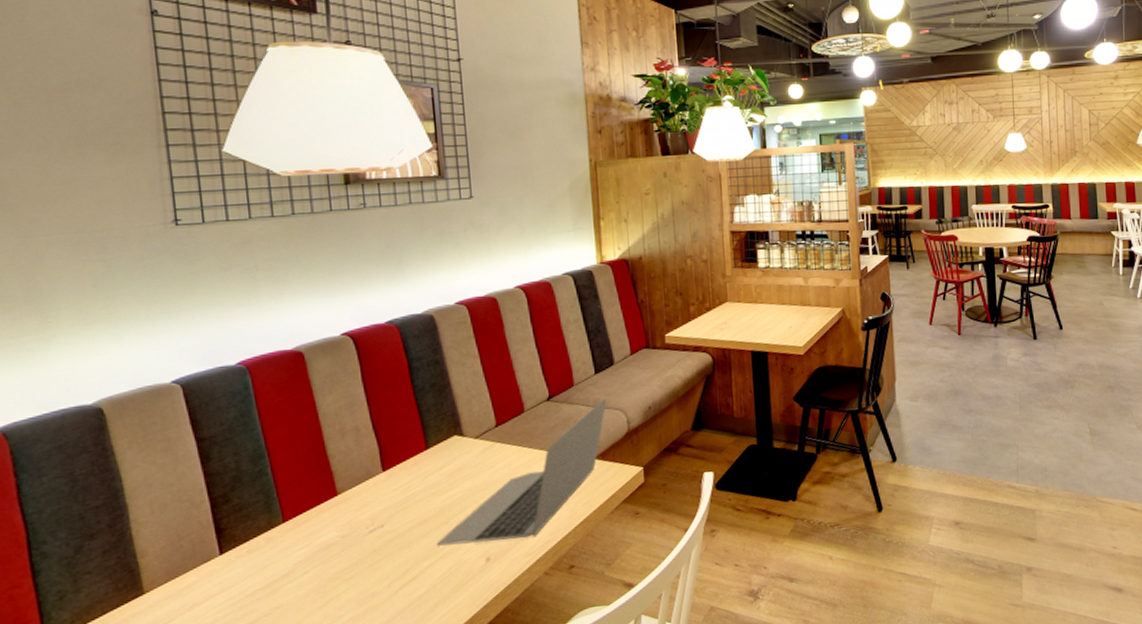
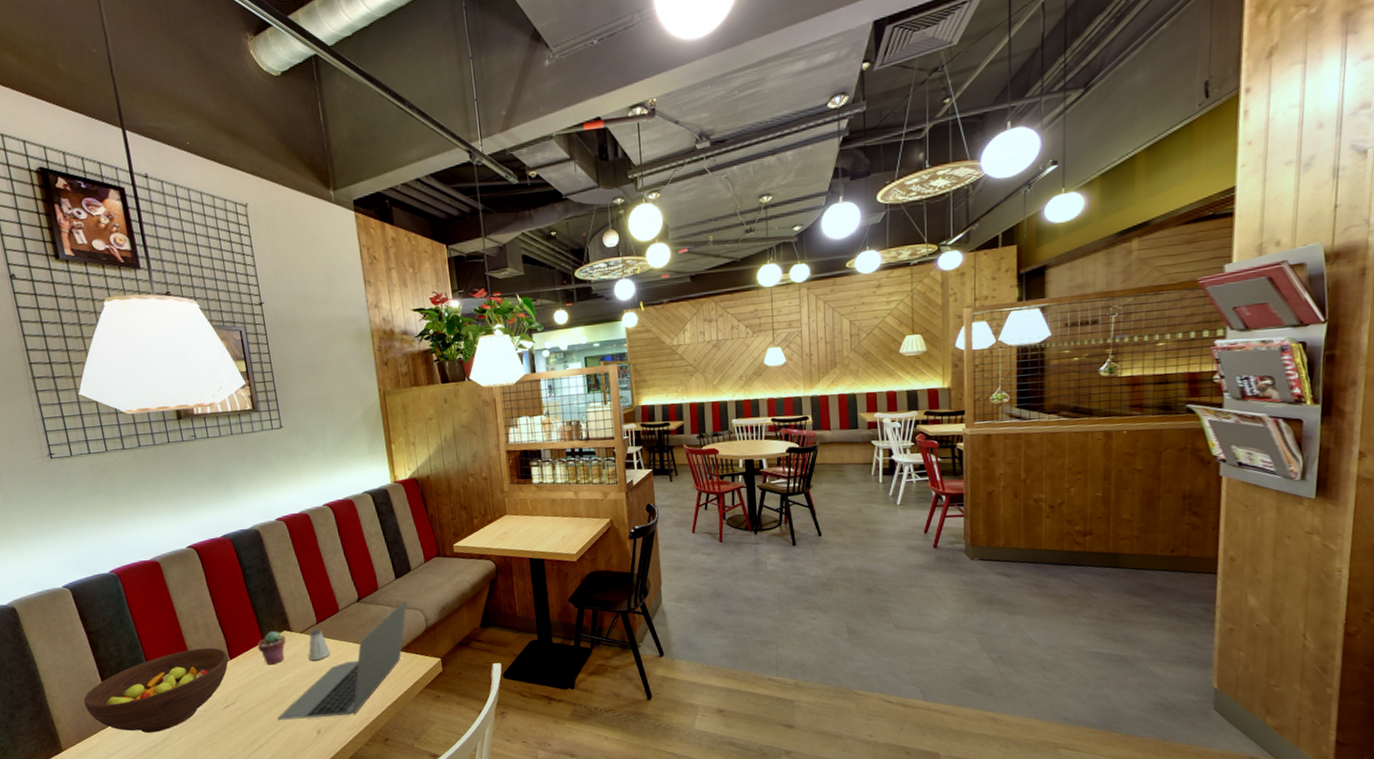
fruit bowl: none [181,456,381,567] -> present [83,647,229,734]
potted succulent: none [419,436,456,478] -> present [257,631,286,665]
saltshaker: none [482,433,510,472] -> present [308,629,331,661]

